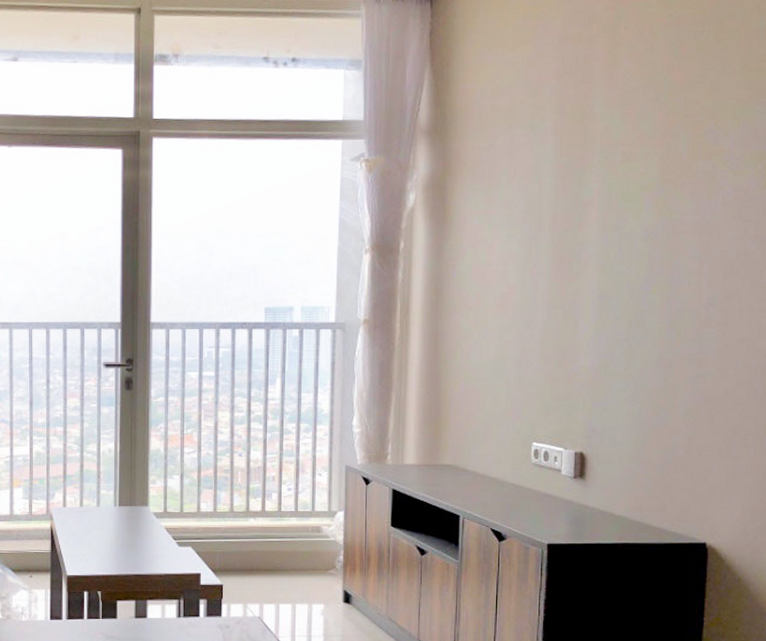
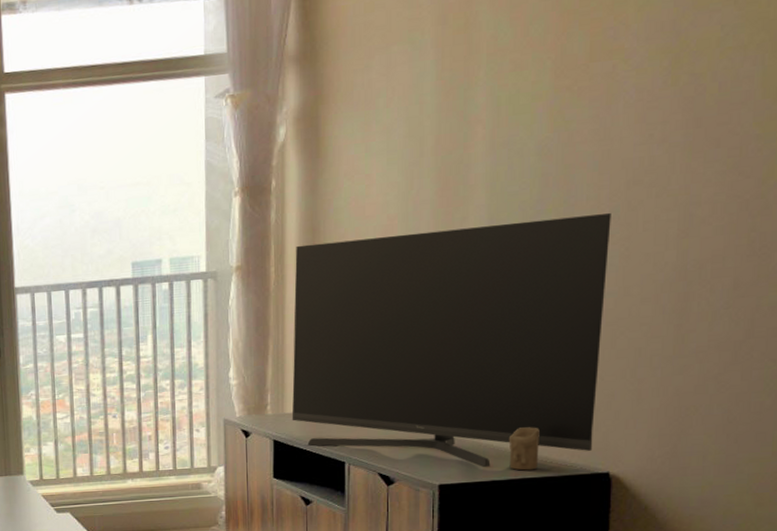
television: none [410,299,710,529] -> present [291,213,611,467]
candle: none [613,494,642,536] -> present [508,427,540,471]

